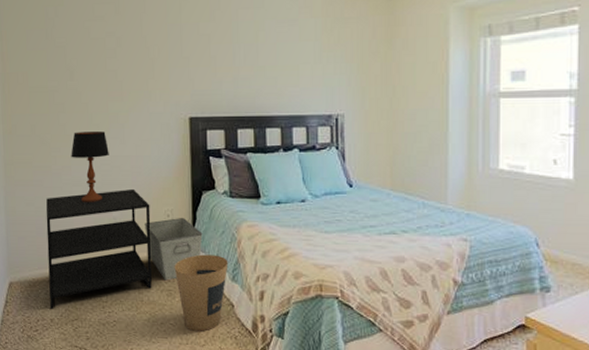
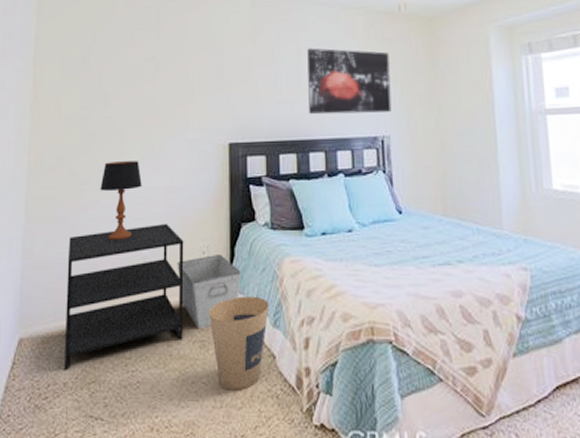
wall art: none [265,26,347,92] -> present [307,48,392,115]

